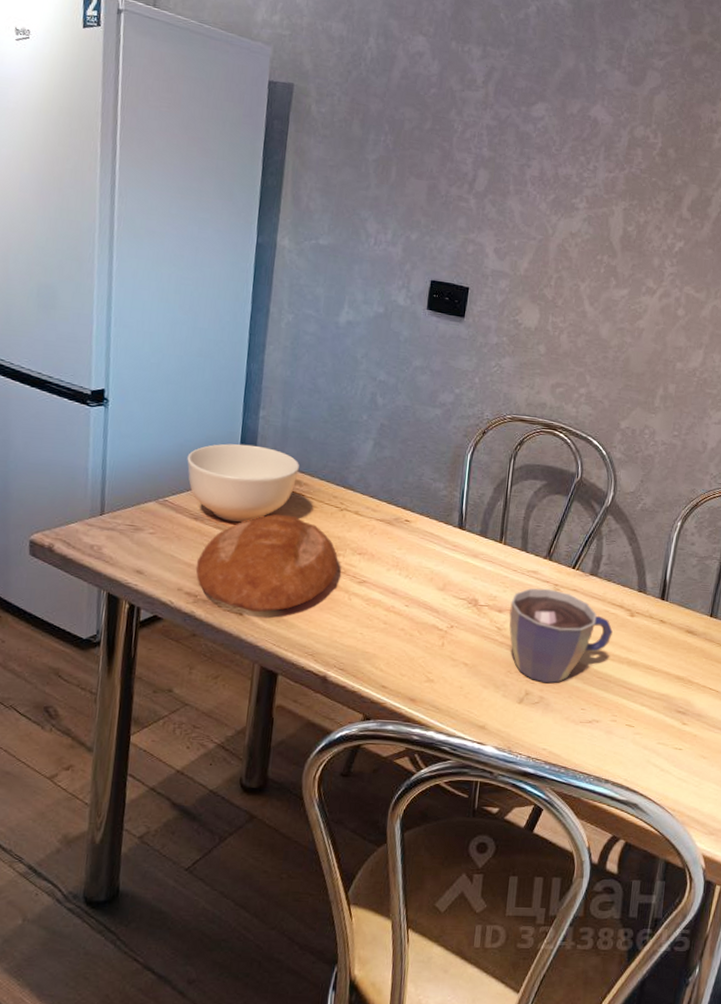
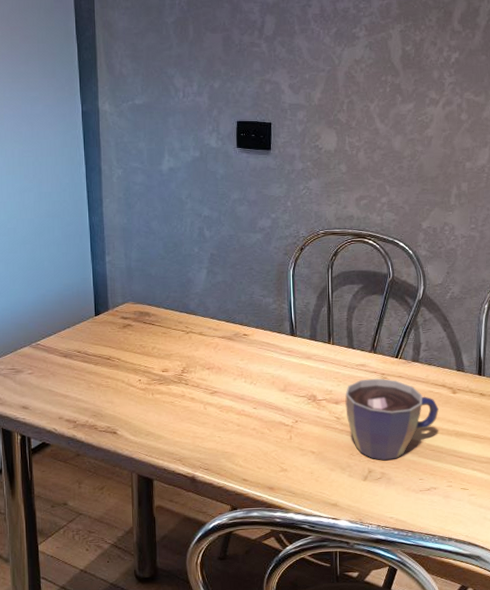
bowl: present [187,443,299,522] -> none [50,287,146,355]
bread: present [195,514,338,613] -> none [71,343,191,430]

